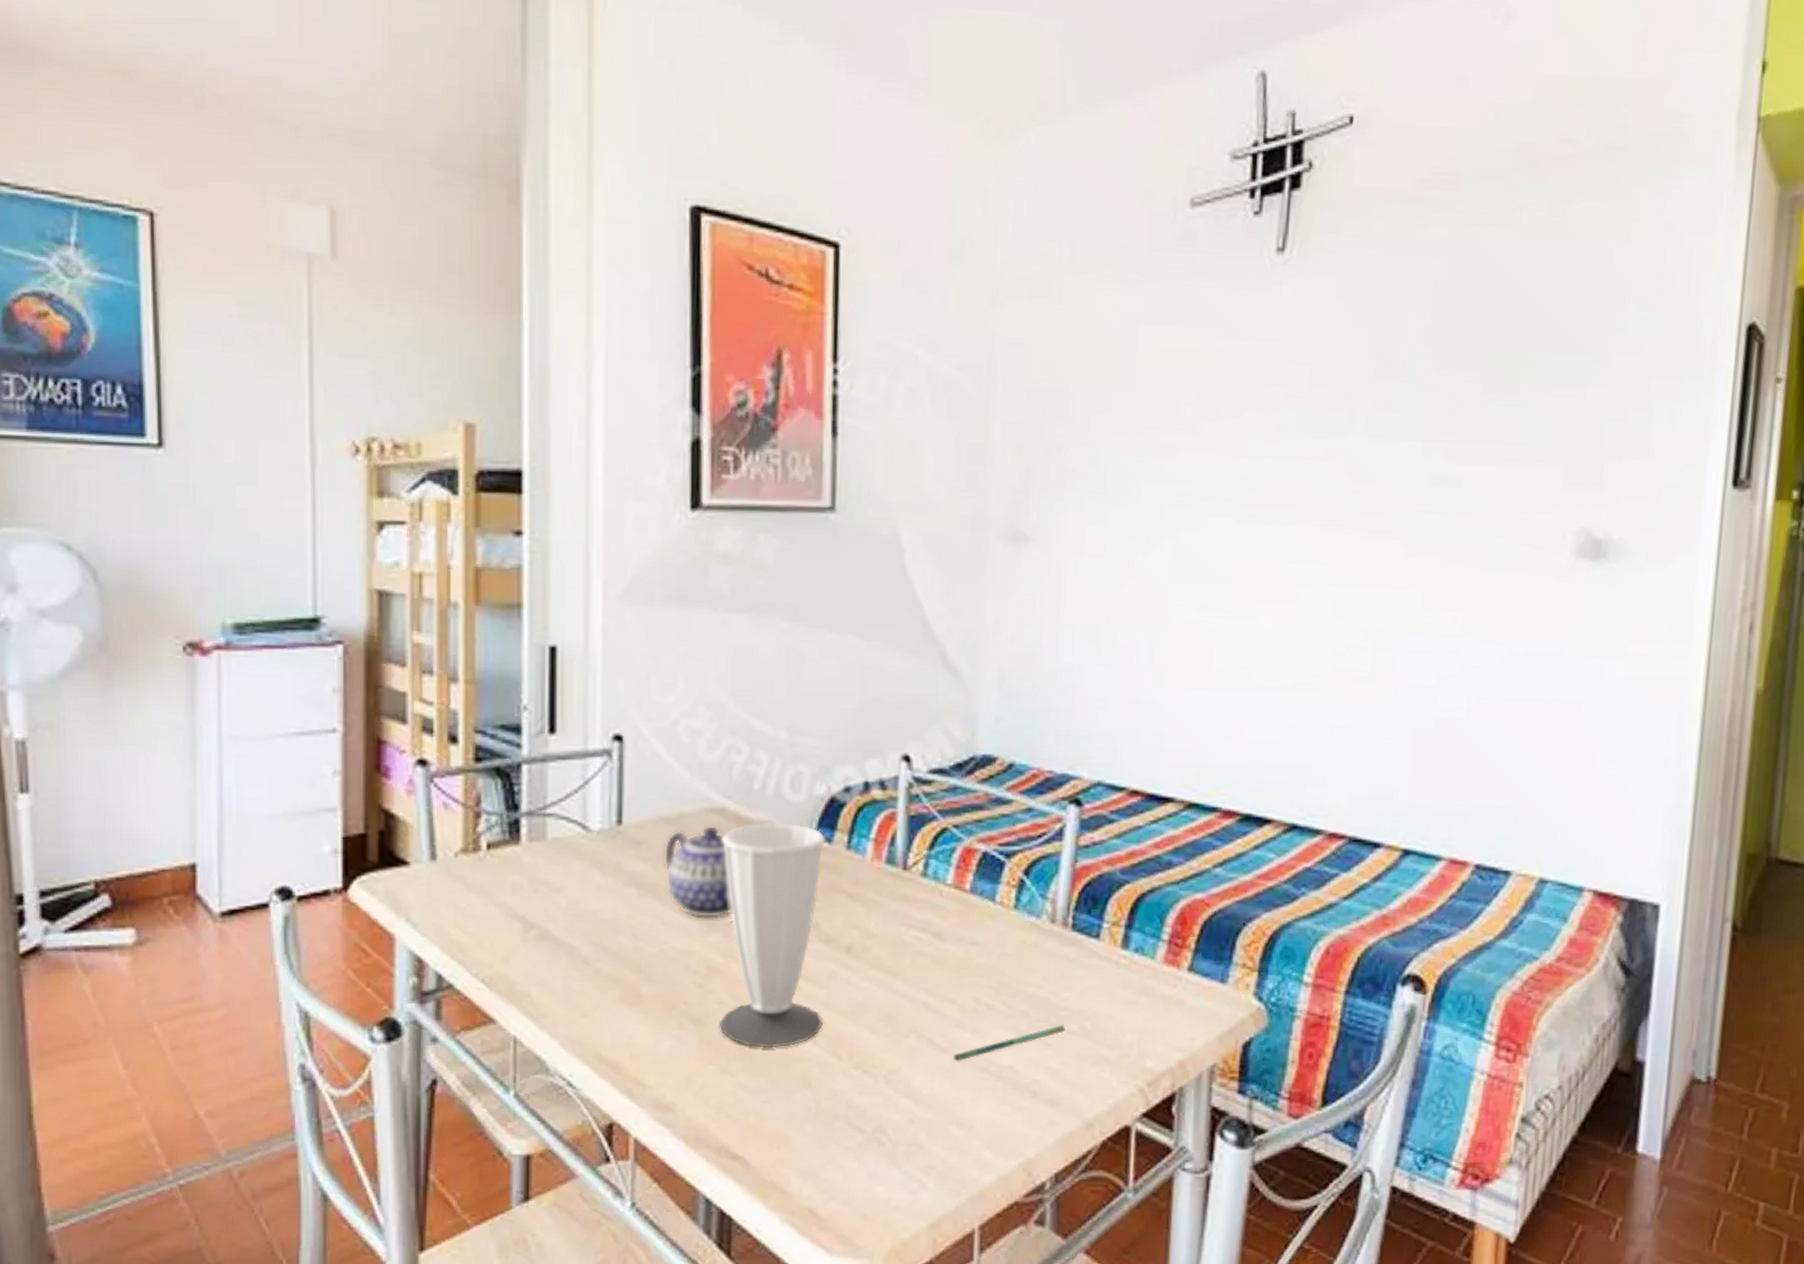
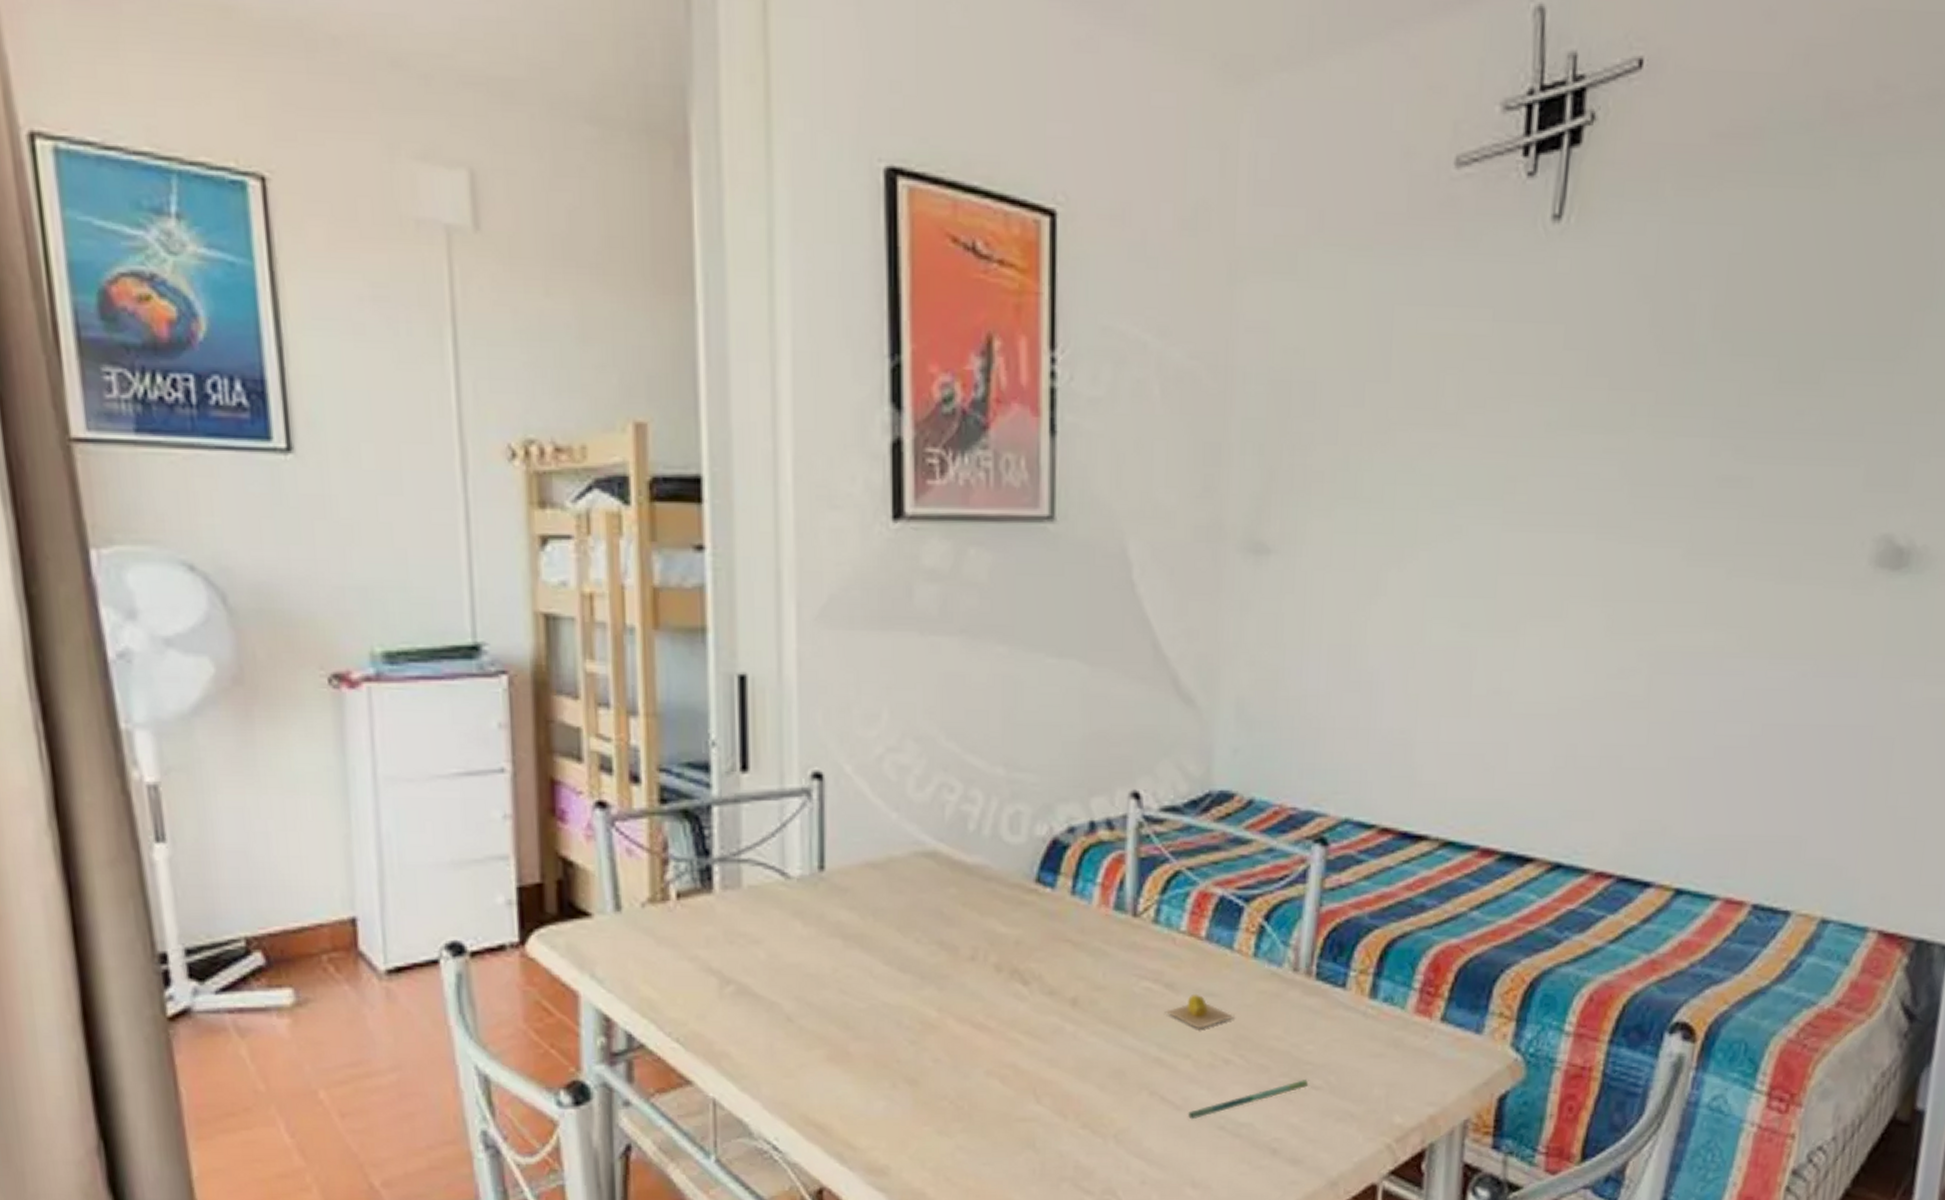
teapot: present [663,825,732,919] -> none [871,870,946,971]
cup: present [720,822,826,1047] -> none [933,866,1049,1107]
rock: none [932,942,997,976] -> present [1165,993,1235,1029]

